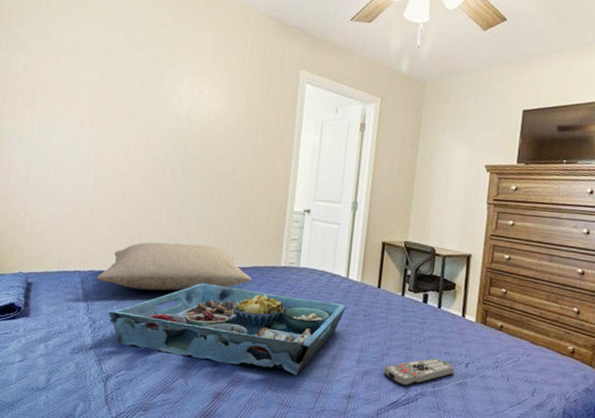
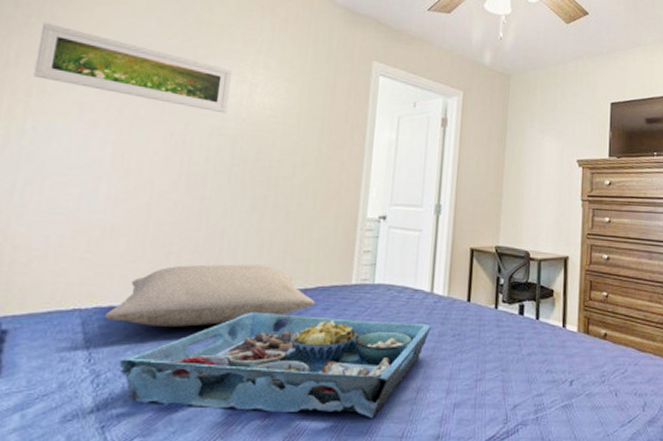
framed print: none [36,38,184,117] -> present [33,22,232,114]
remote control: present [384,358,455,387] -> none [478,379,558,417]

